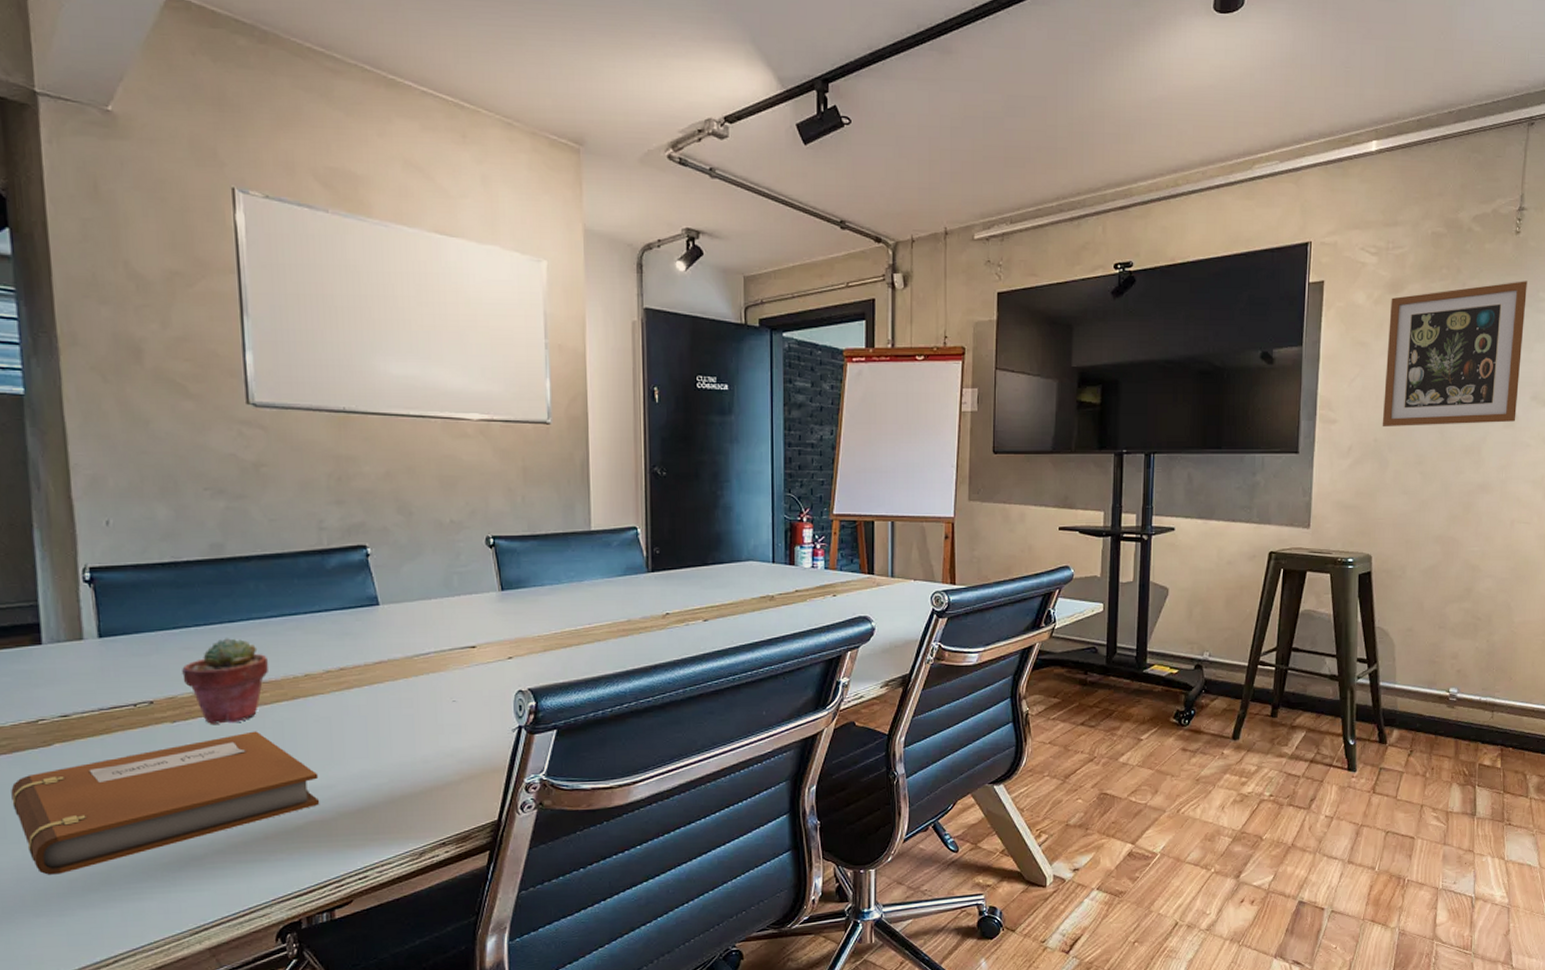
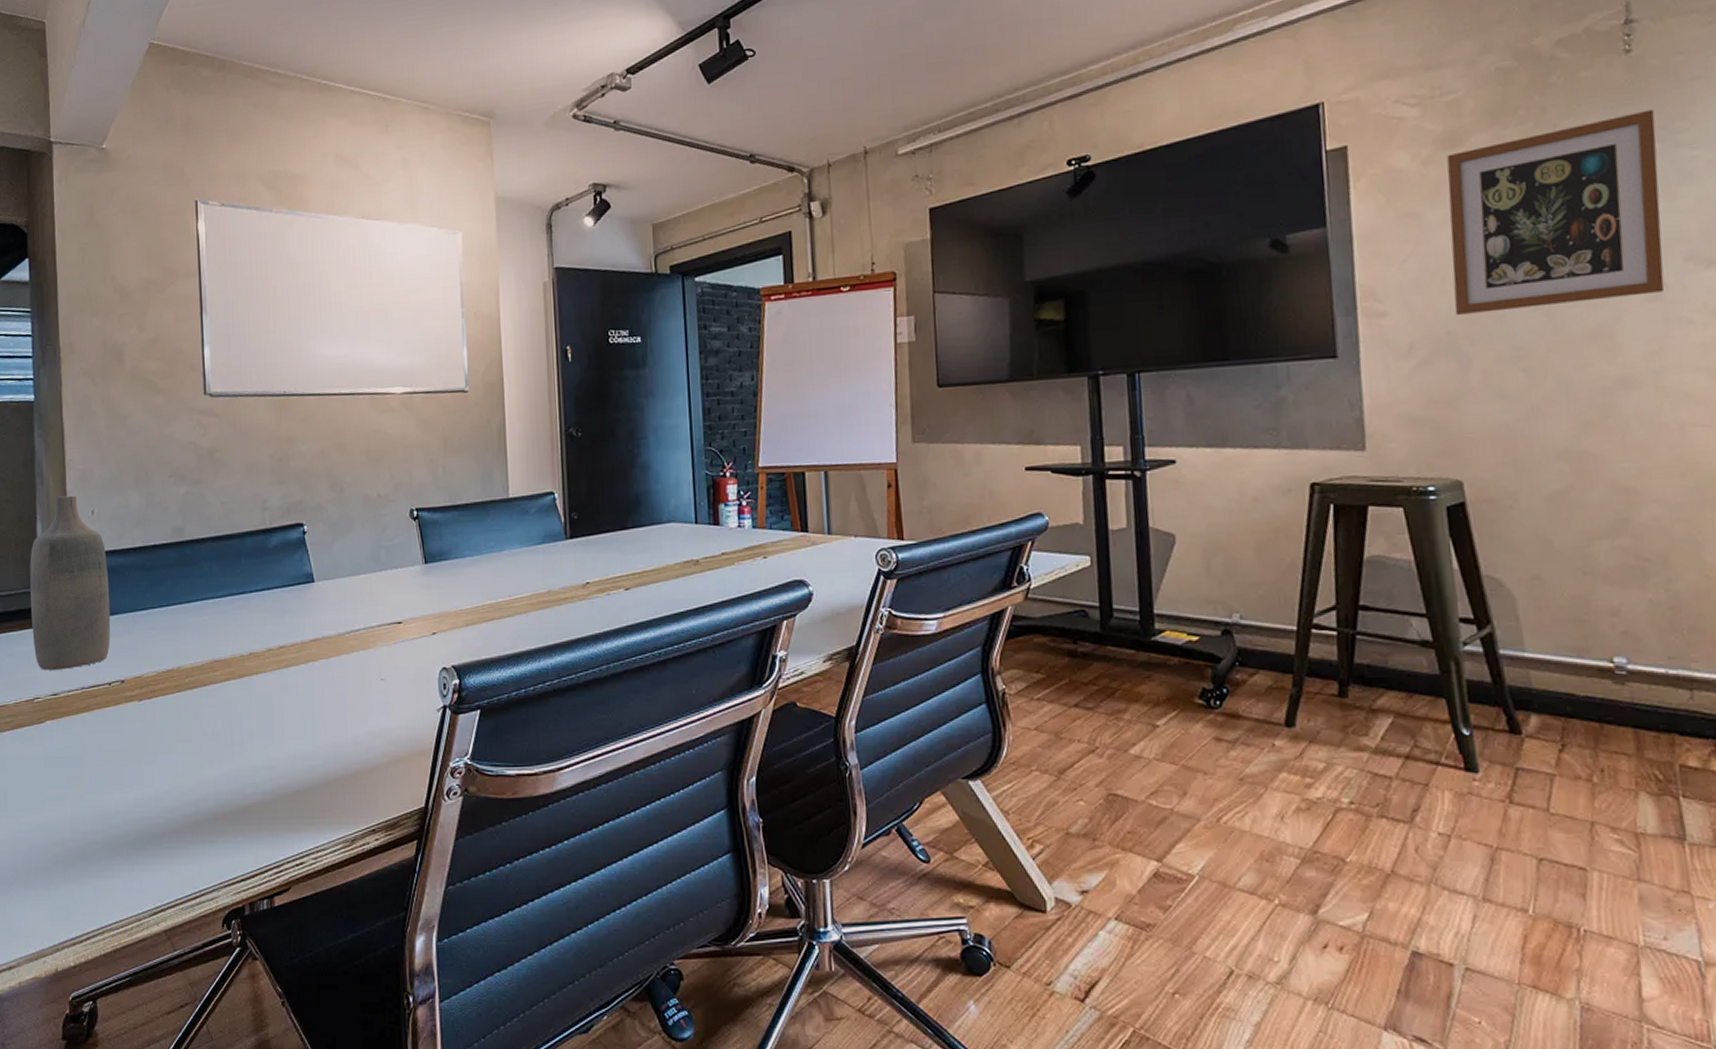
notebook: present [11,731,320,875] -> none [12,710,262,848]
bottle: none [26,503,135,691] -> present [30,495,111,670]
potted succulent: present [182,638,268,724] -> none [148,618,219,703]

